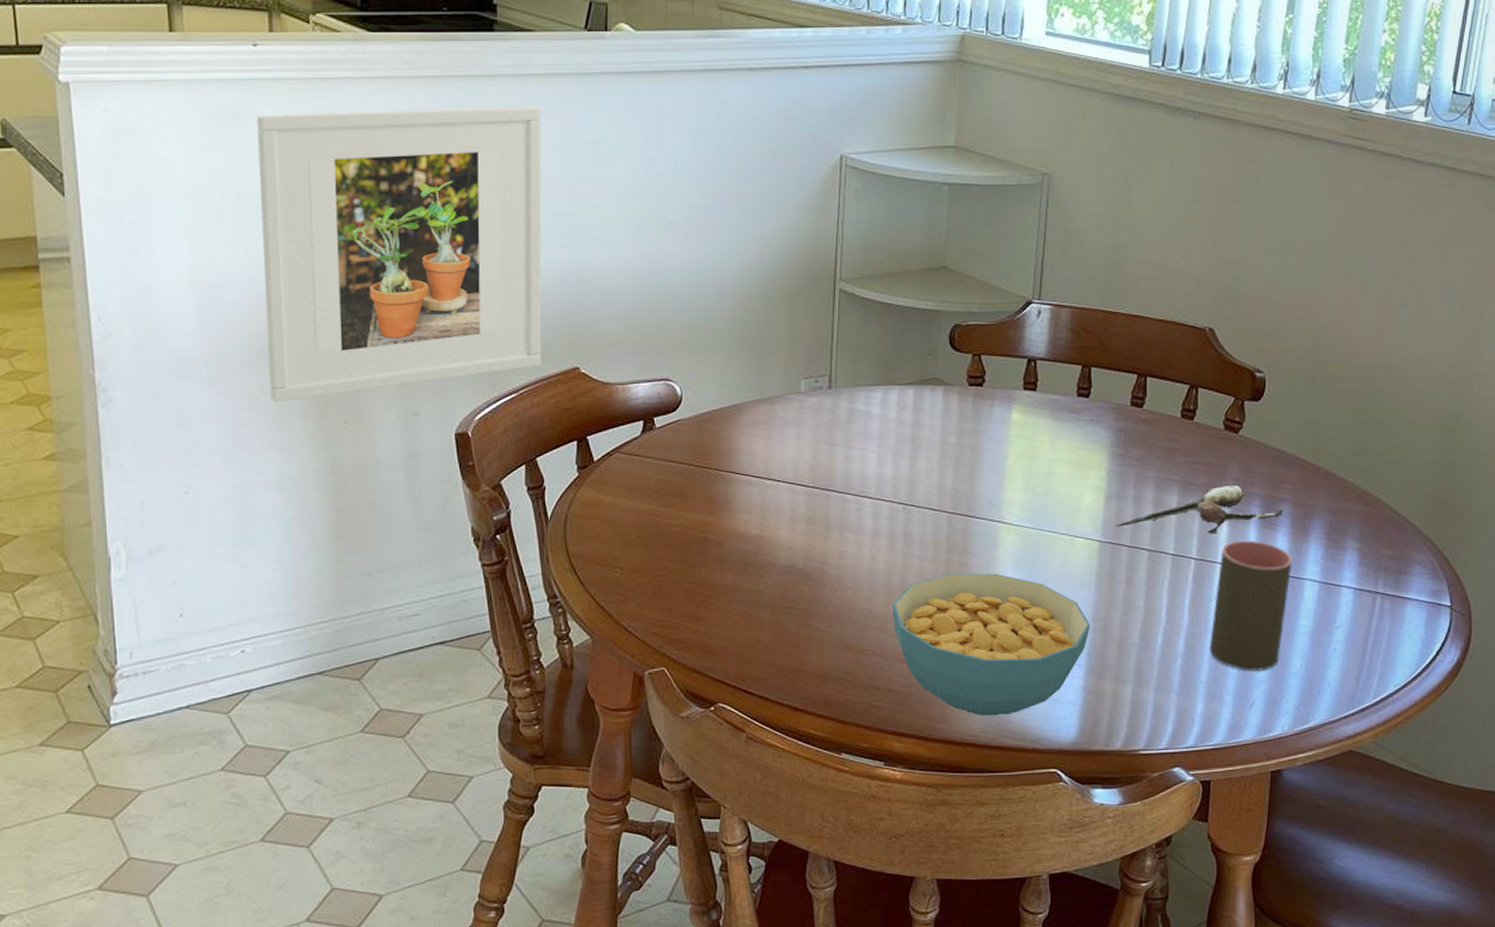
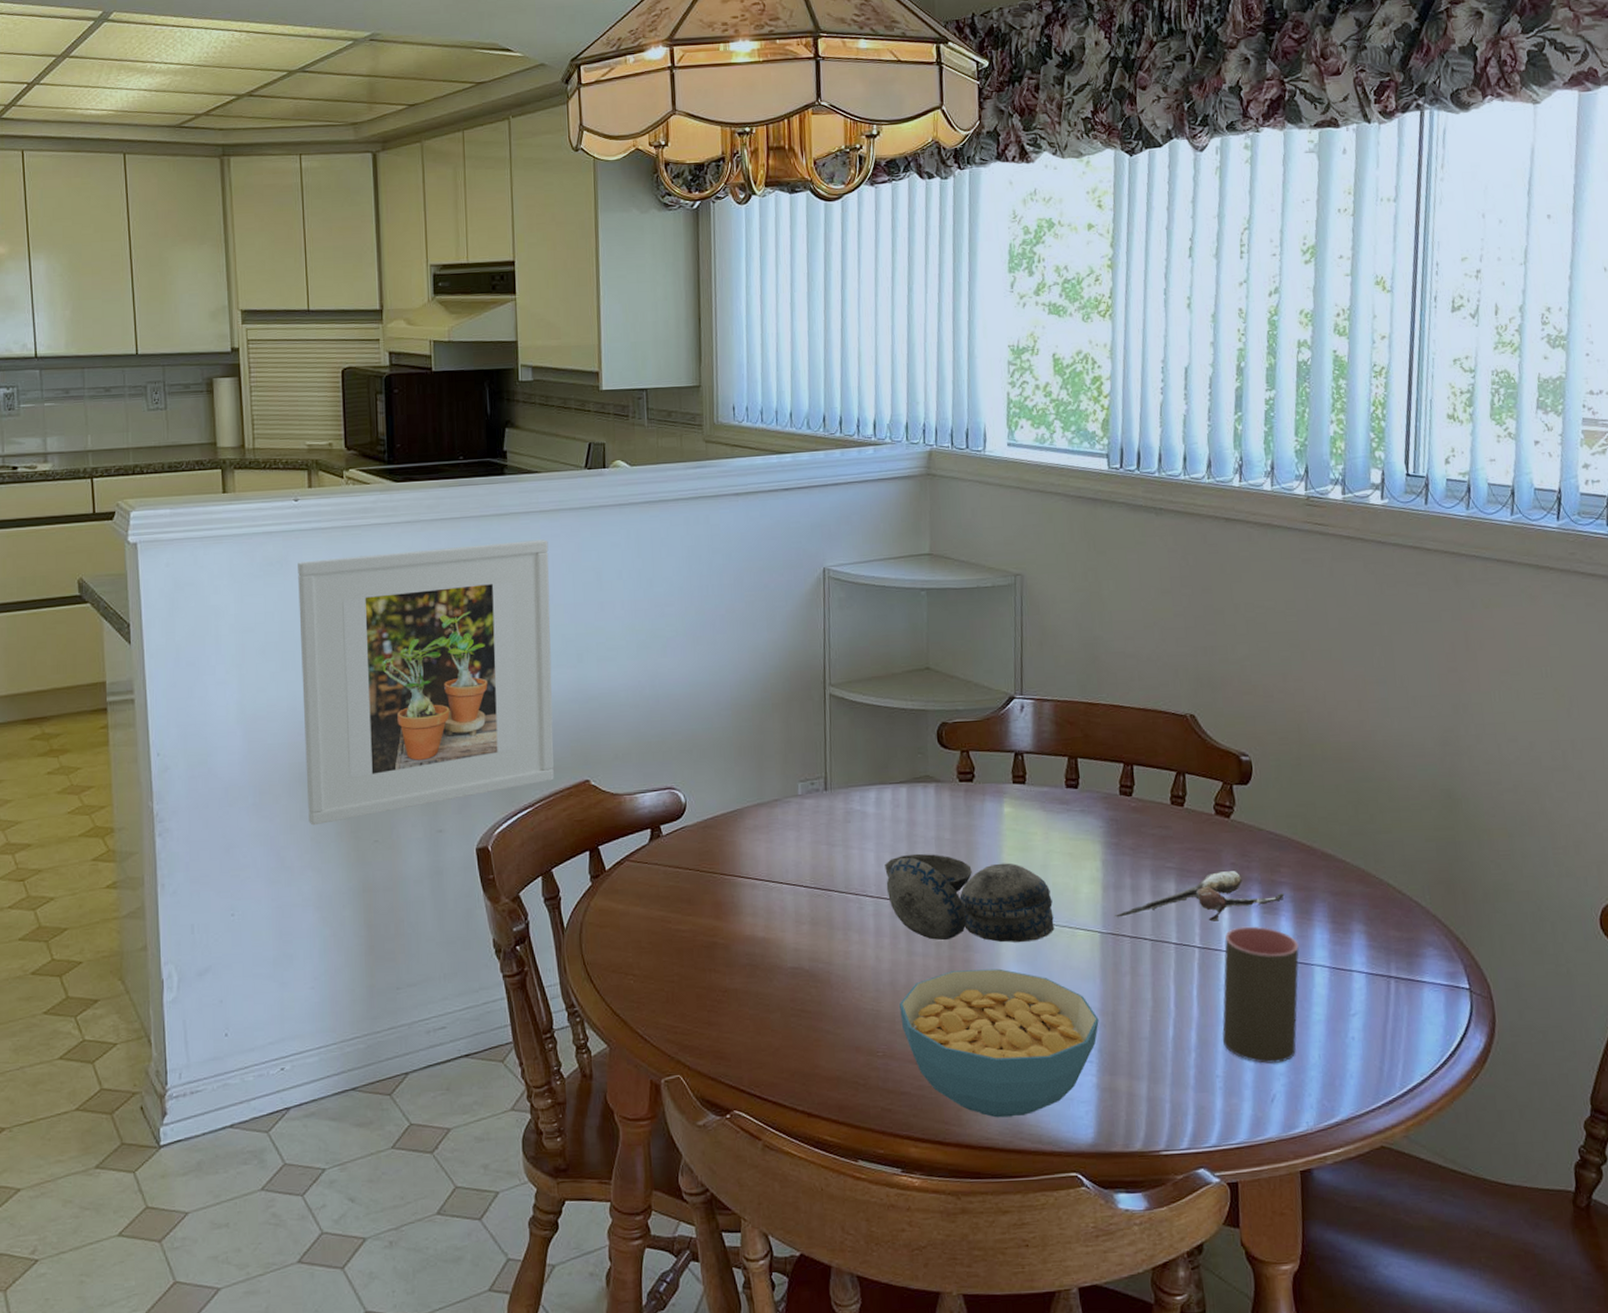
decorative bowl: none [886,456,1054,548] -> present [884,853,1055,943]

